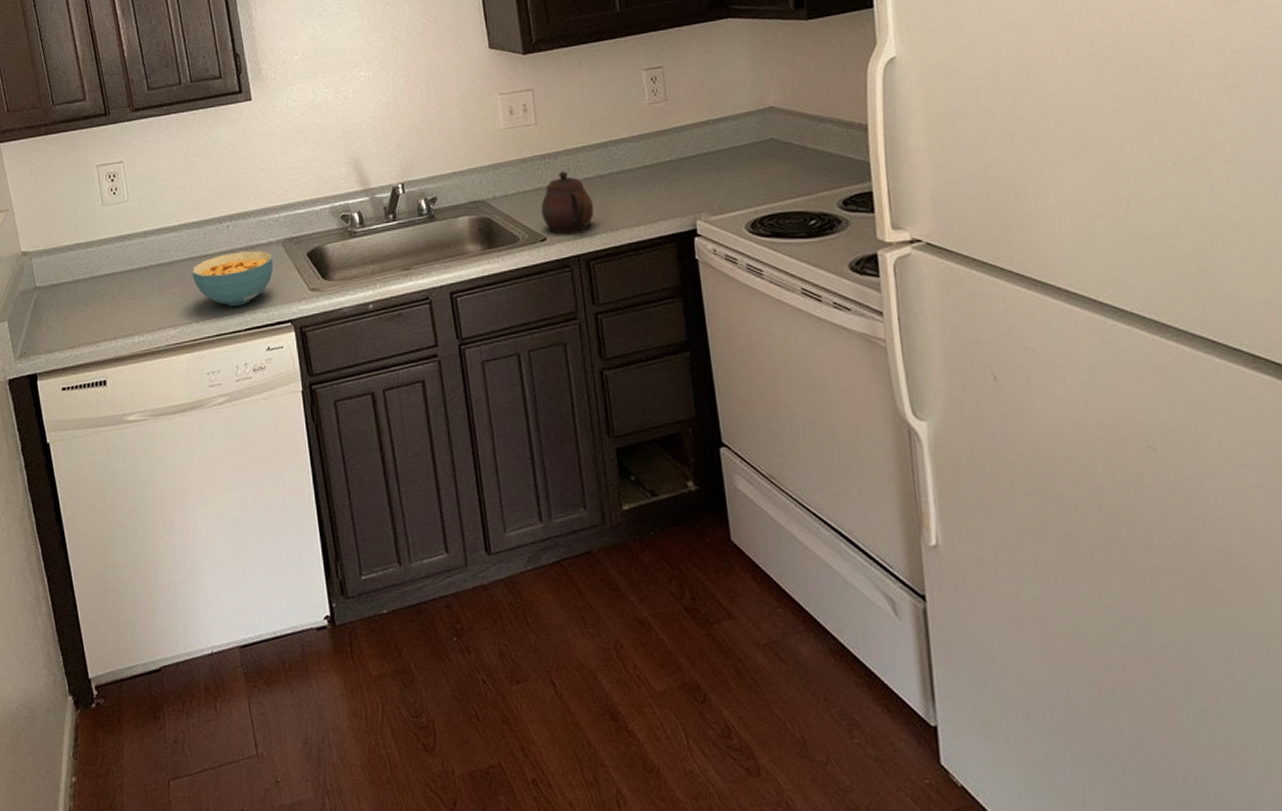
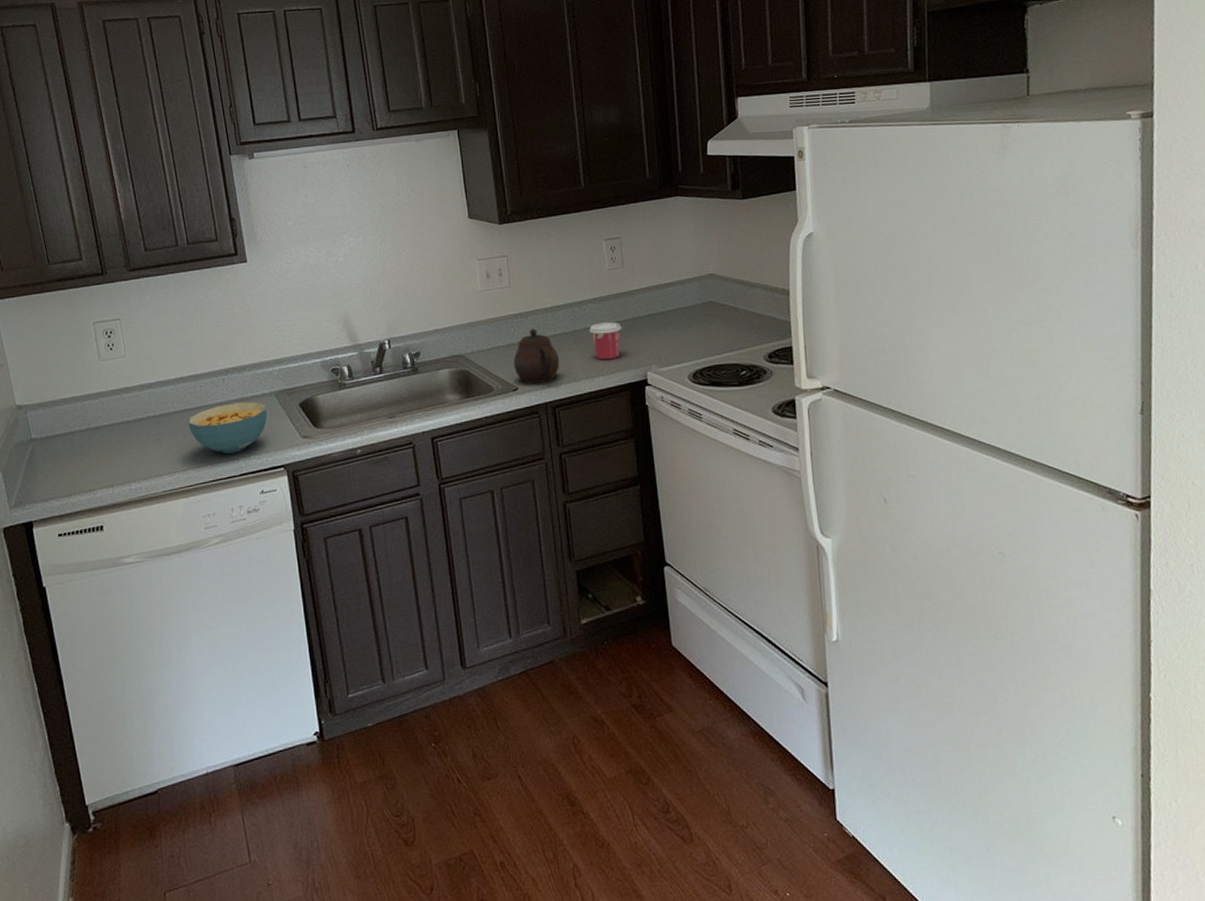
cup: none [628,163,666,207] -> present [589,322,622,360]

